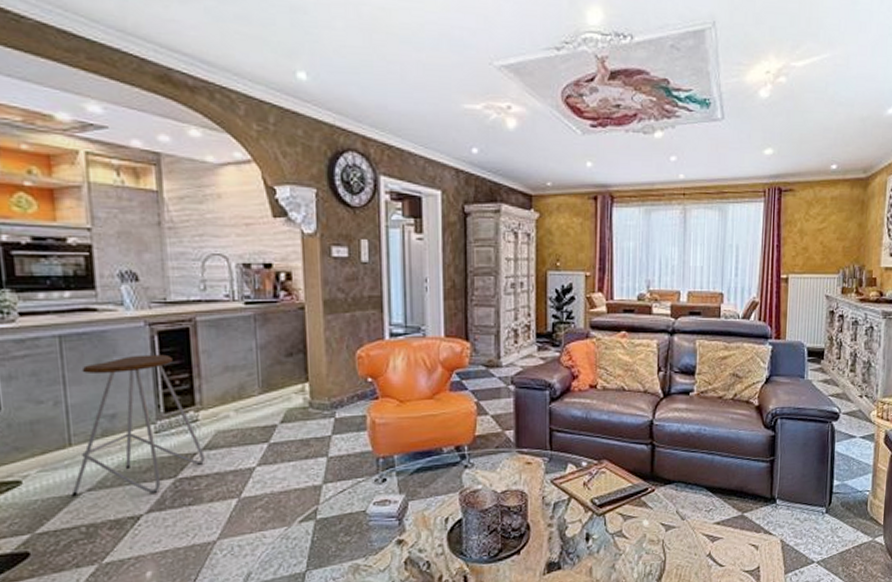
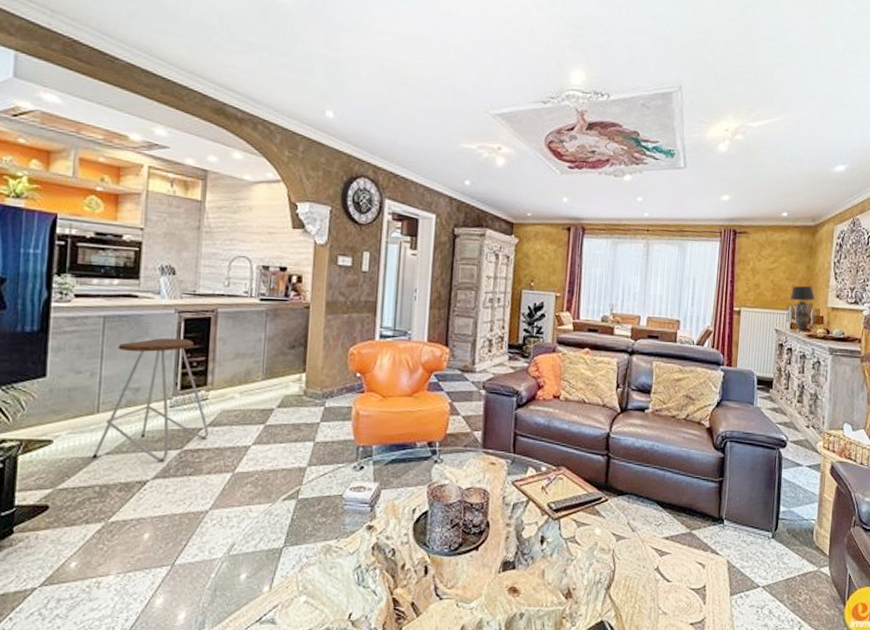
table lamp: none [841,245,868,296] -> present [790,285,816,332]

